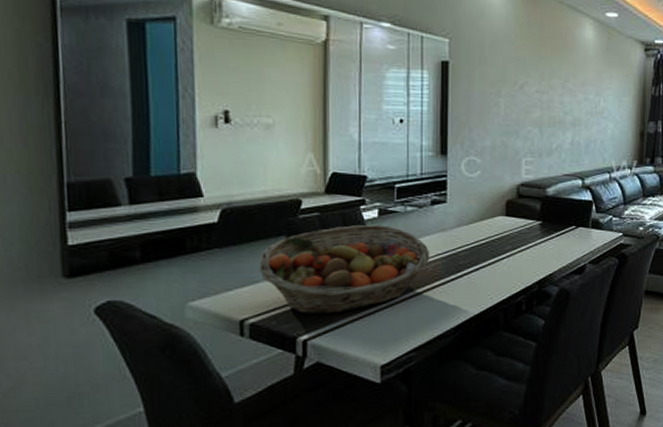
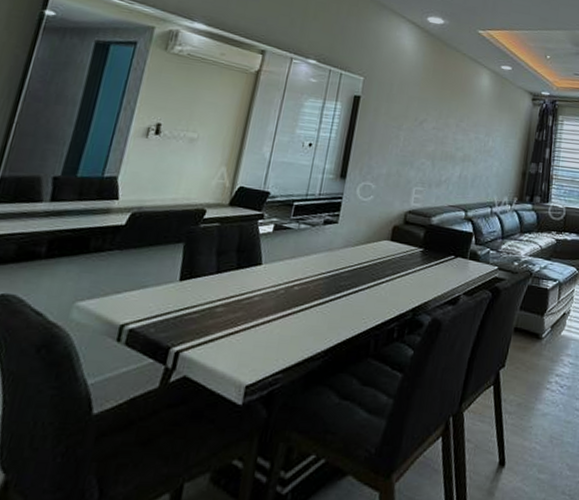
fruit basket: present [259,224,429,314] -> none [151,238,314,326]

